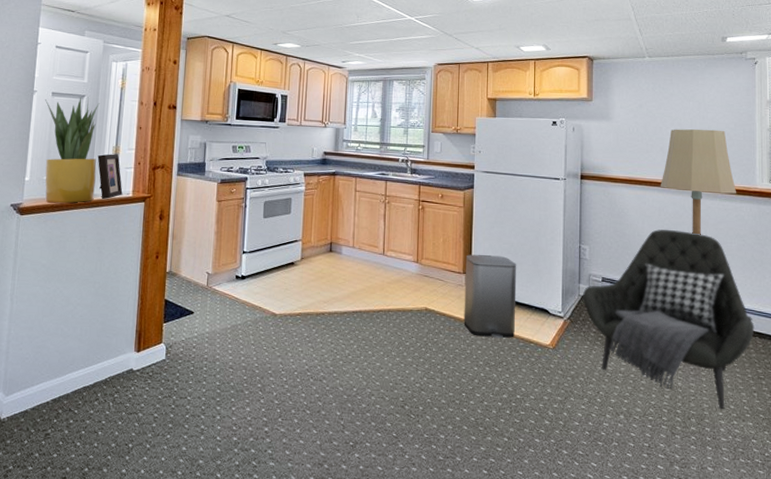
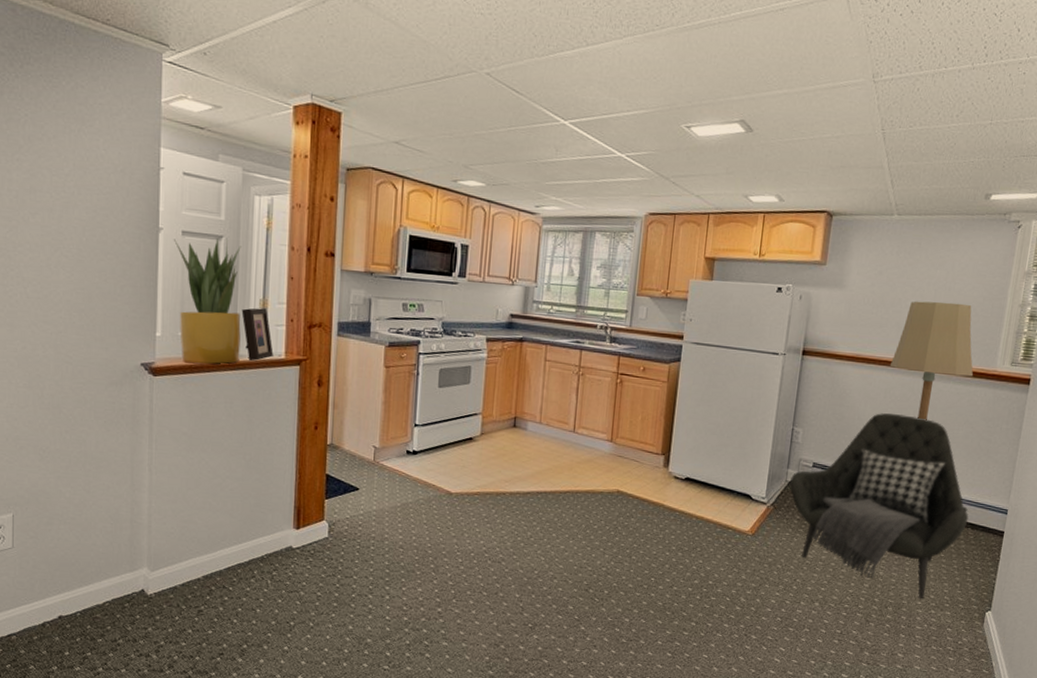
pedal bin: present [464,254,517,339] -> none [658,434,722,524]

